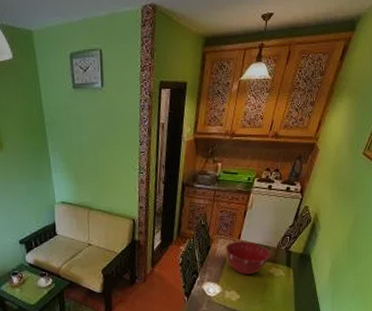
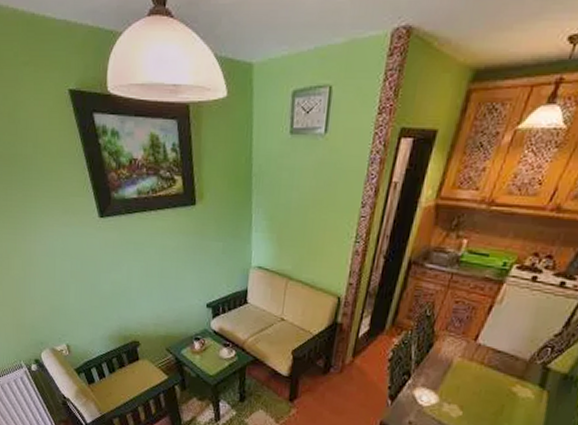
mixing bowl: present [226,241,271,275] -> none [453,343,519,389]

